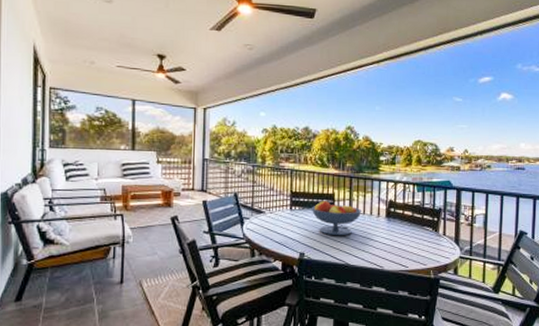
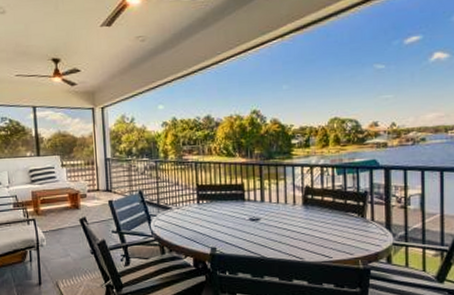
fruit bowl: present [311,201,361,236] -> none [219,192,275,229]

